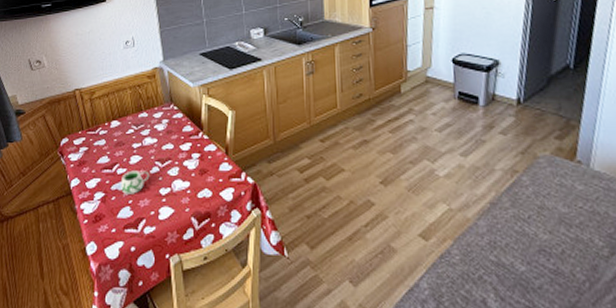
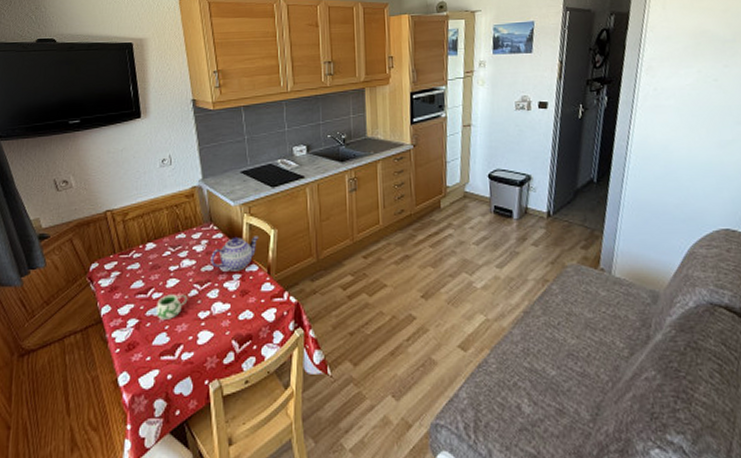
teapot: none [171,116,217,150] -> present [211,236,259,271]

